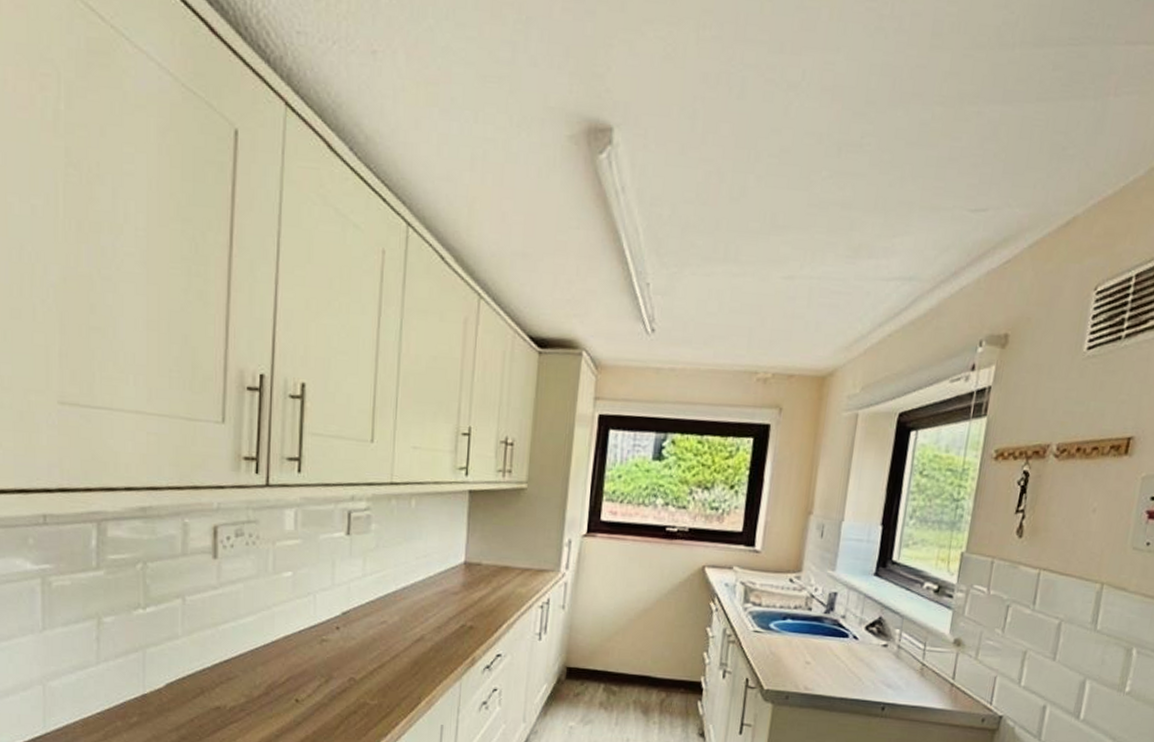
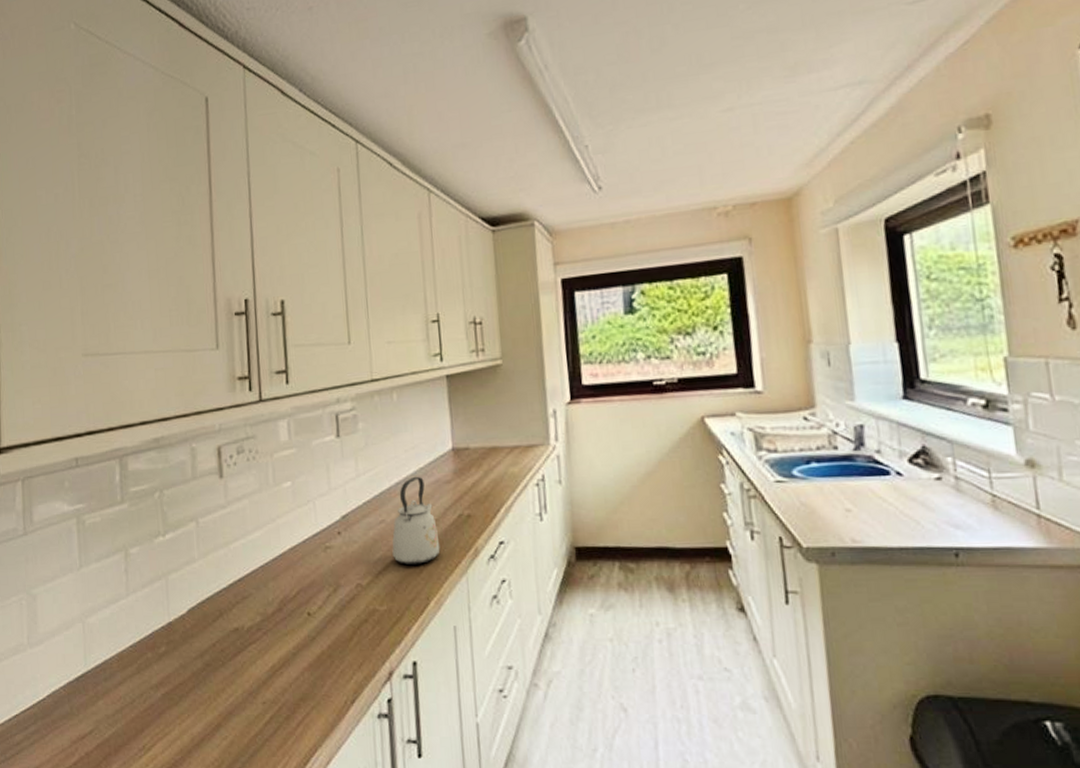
kettle: none [390,583,439,667] -> present [392,476,440,565]

